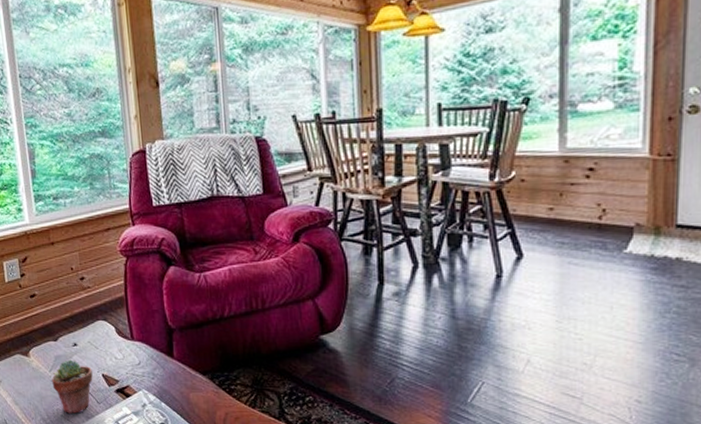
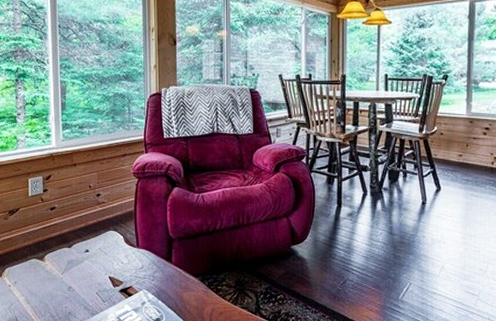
potted succulent: present [52,359,93,414] -> none [63,264,100,311]

